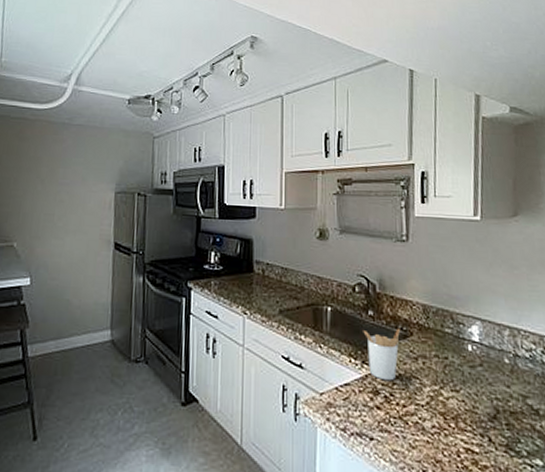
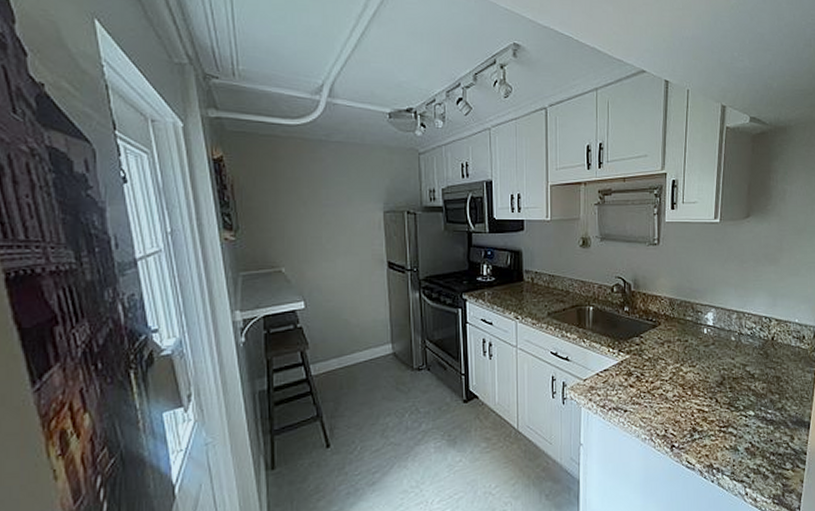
utensil holder: present [363,328,401,381] -> none [620,319,651,364]

